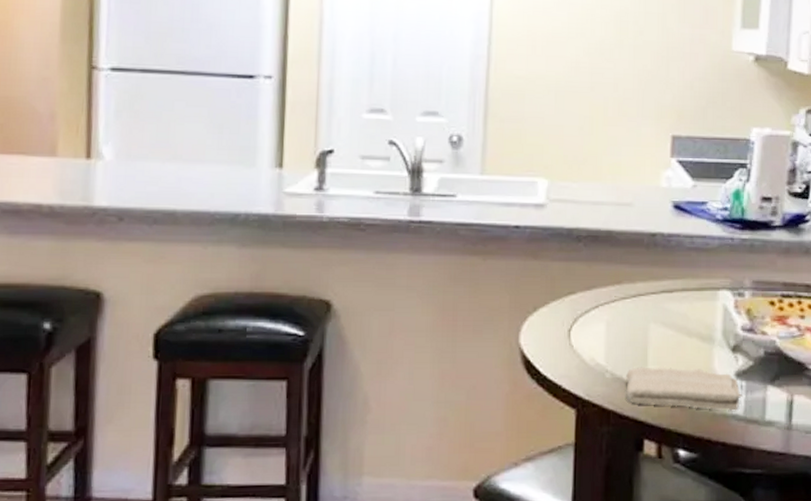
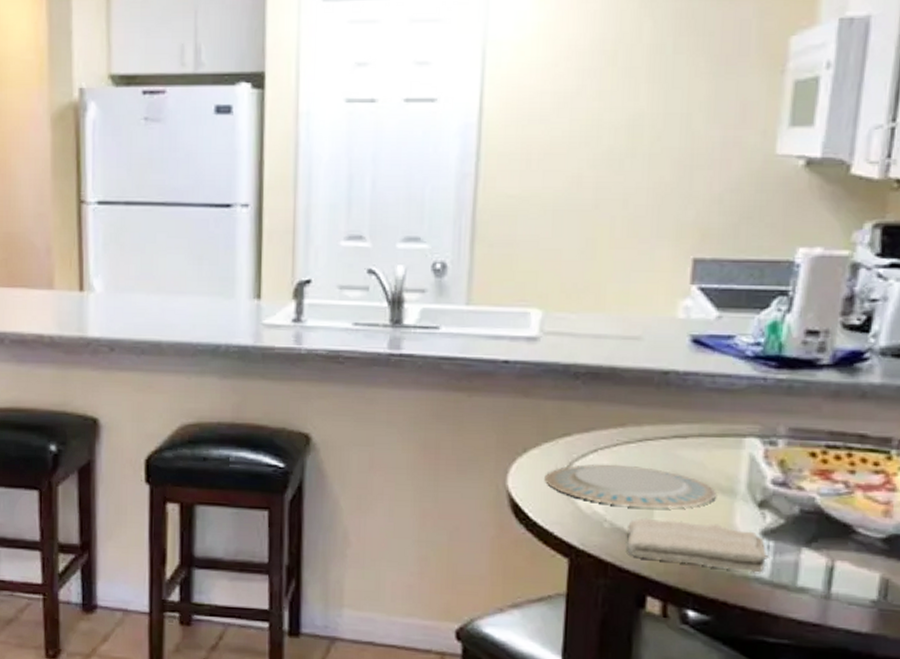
plate: none [553,319,698,357] -> present [544,464,716,508]

